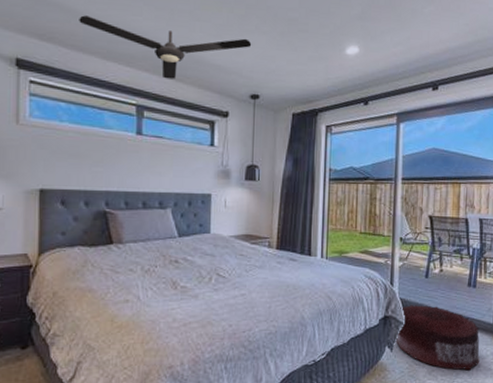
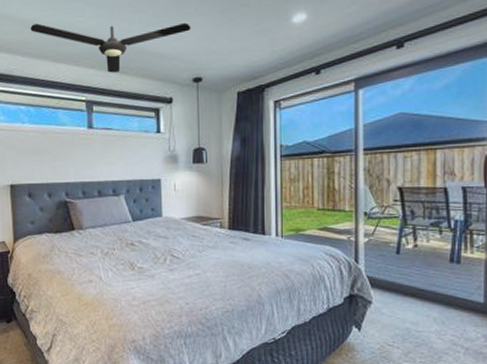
pouf: present [395,305,480,371] -> none [363,283,468,354]

